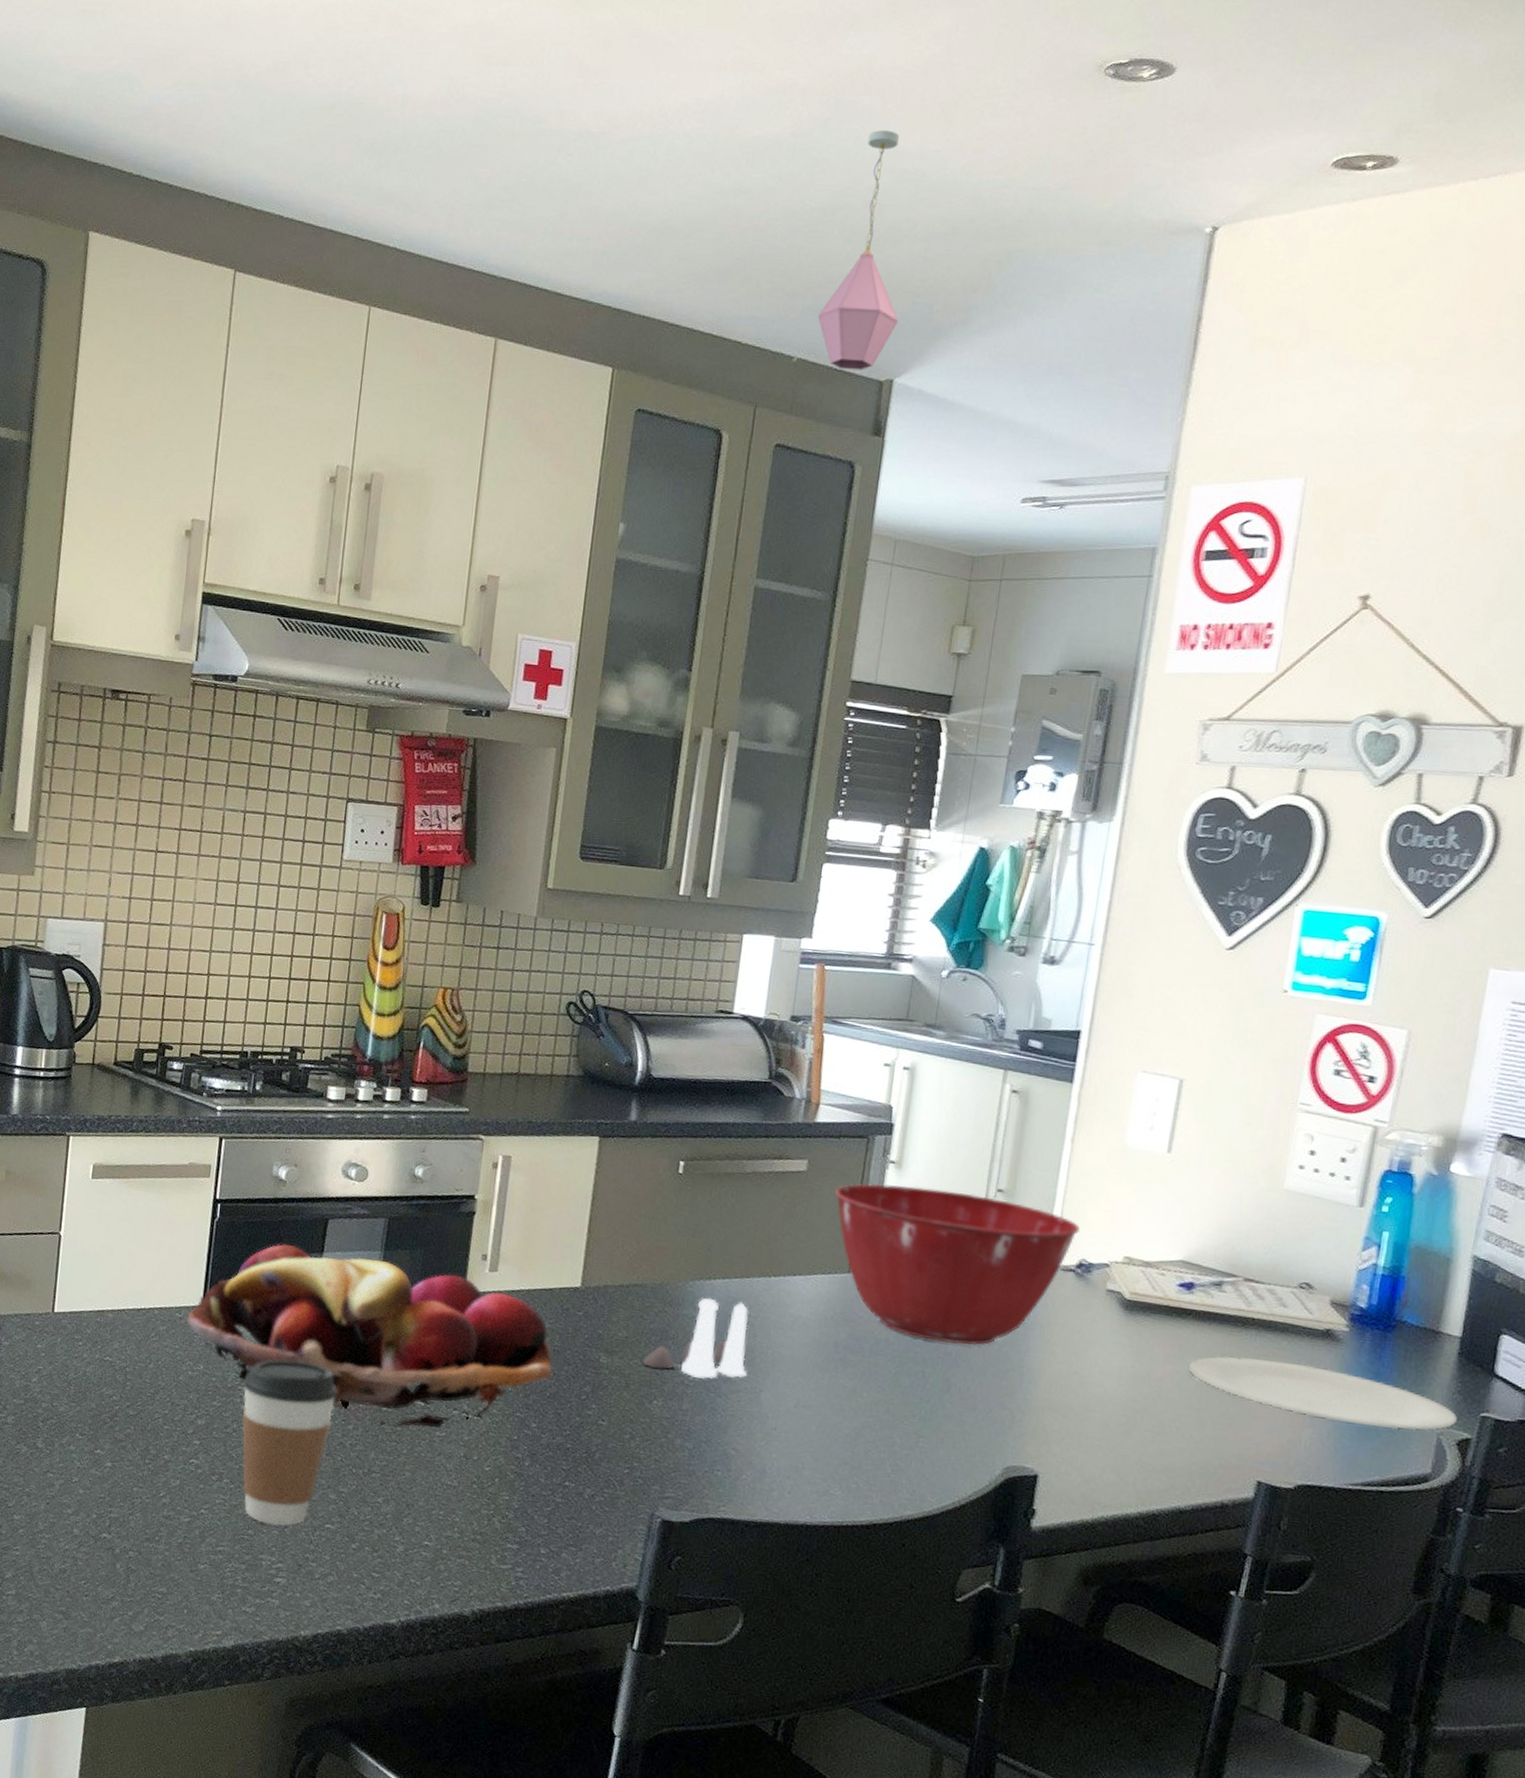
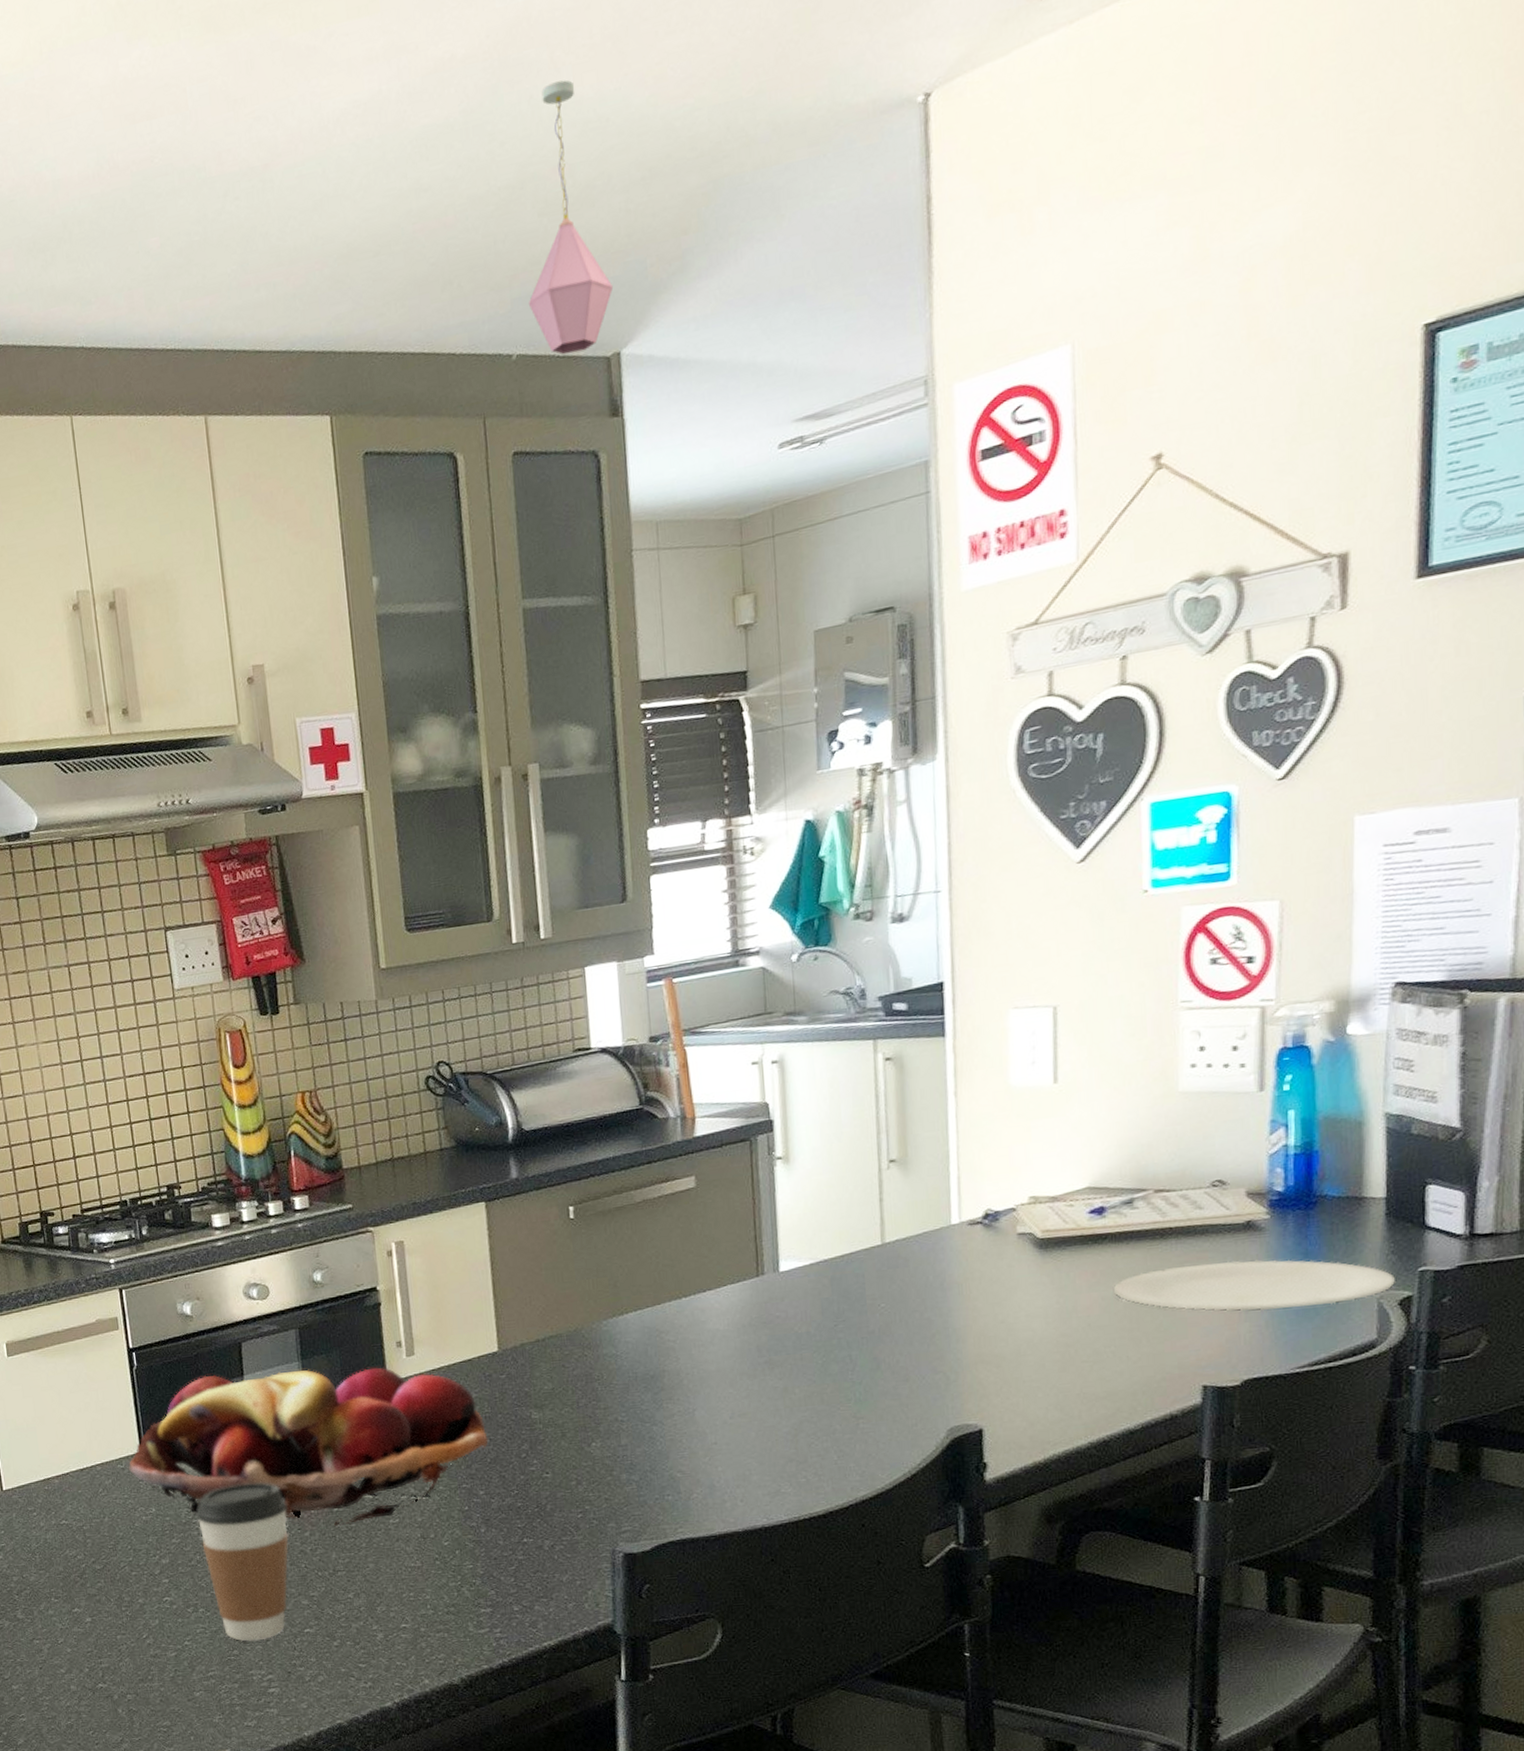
salt and pepper shaker set: present [643,1297,748,1379] -> none [574,1329,677,1413]
mixing bowl: present [834,1183,1080,1345] -> none [727,1169,979,1324]

